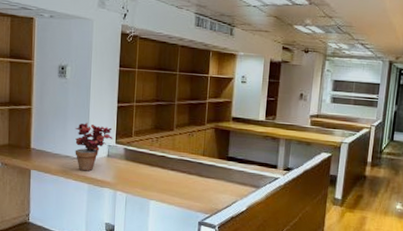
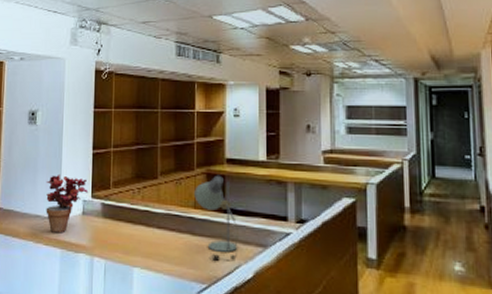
desk lamp: none [203,130,238,198] -> present [194,175,238,262]

